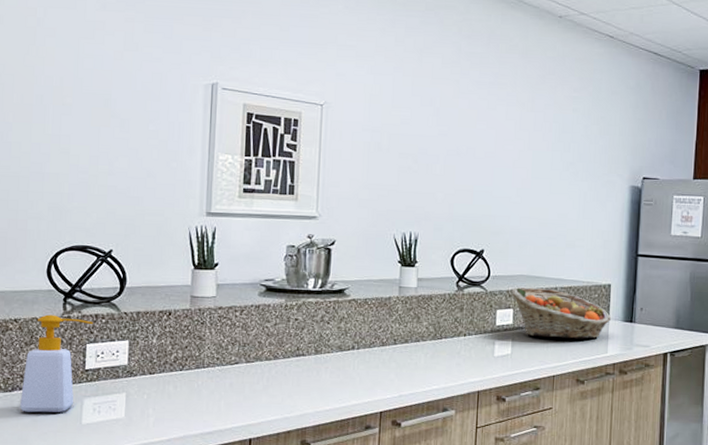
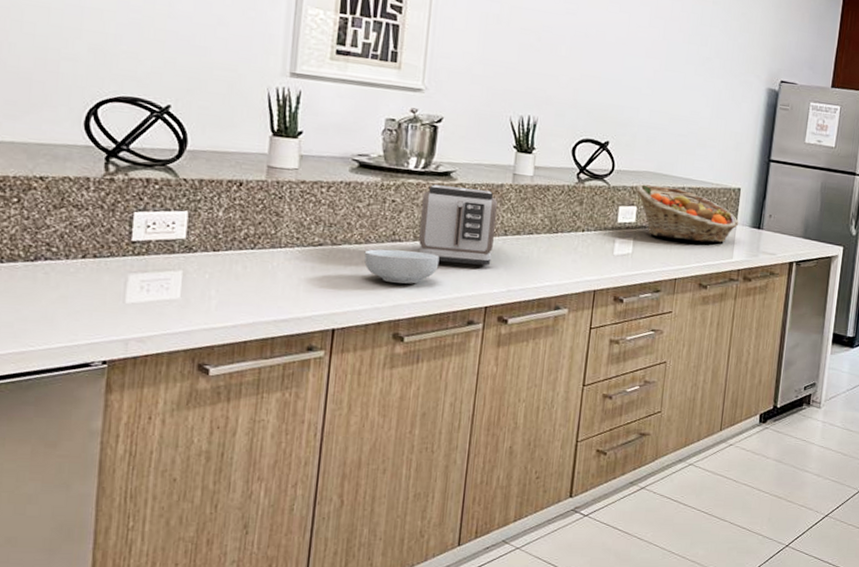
soap bottle: present [19,314,94,413] -> none [44,174,144,289]
cereal bowl: none [273,363,338,394] -> present [364,249,440,284]
toaster: none [319,302,386,373] -> present [419,184,497,266]

